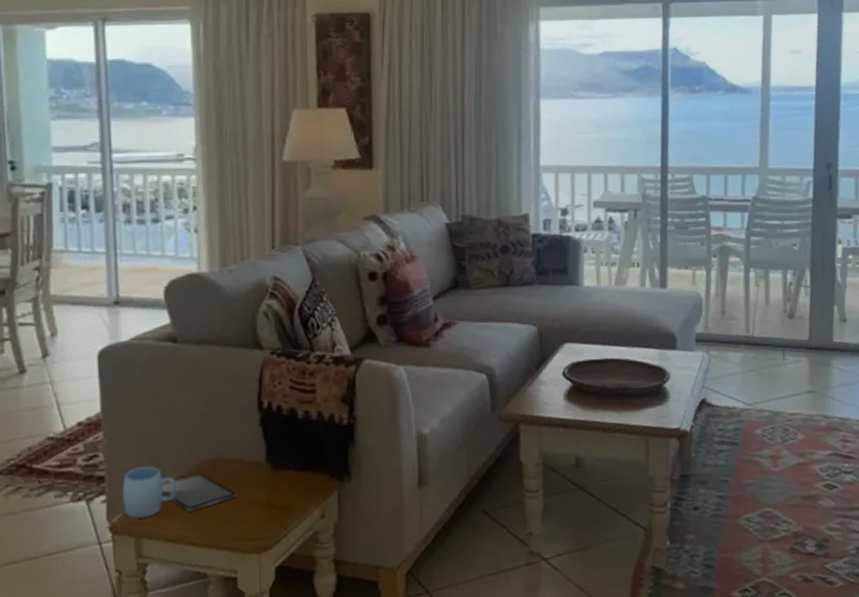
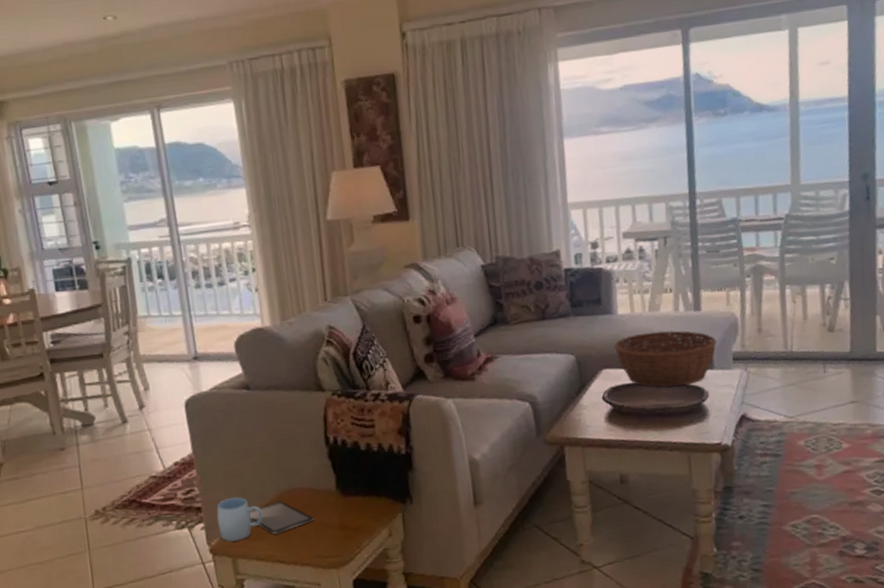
basket: none [577,306,681,366] -> present [614,330,717,387]

